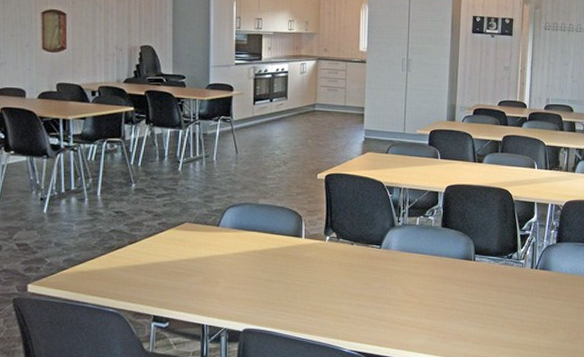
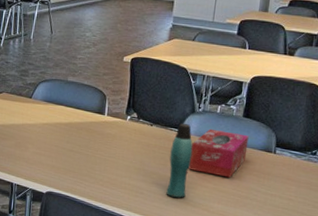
bottle: none [373,239,396,318] -> present [166,123,193,198]
tissue box: none [393,242,449,290] -> present [188,128,249,178]

